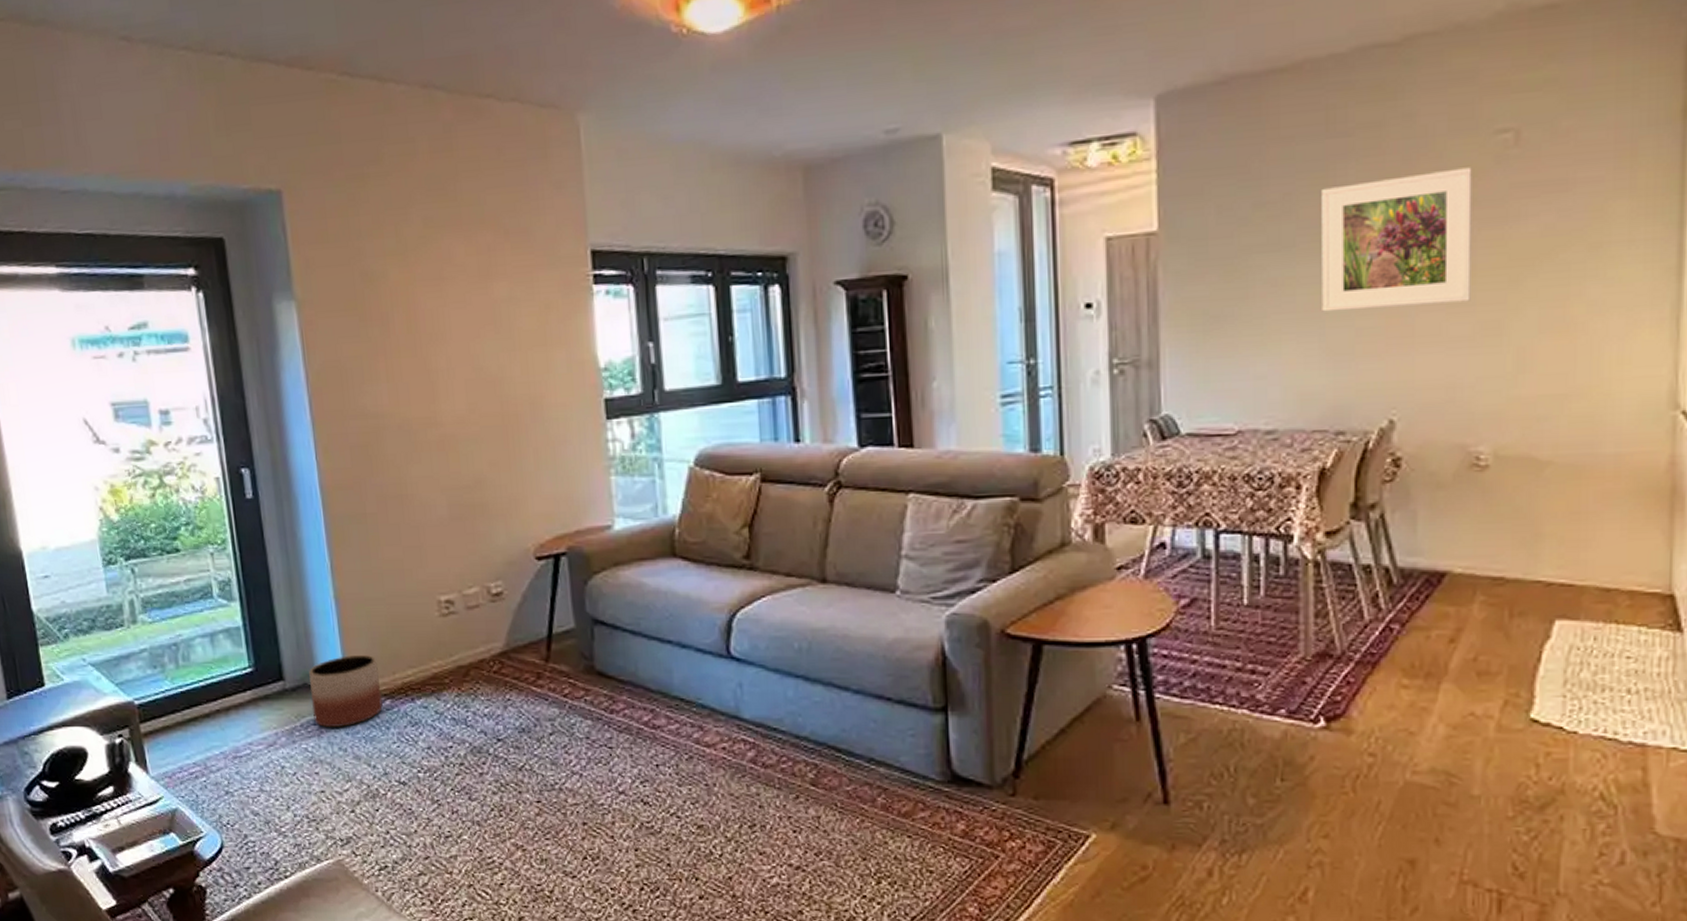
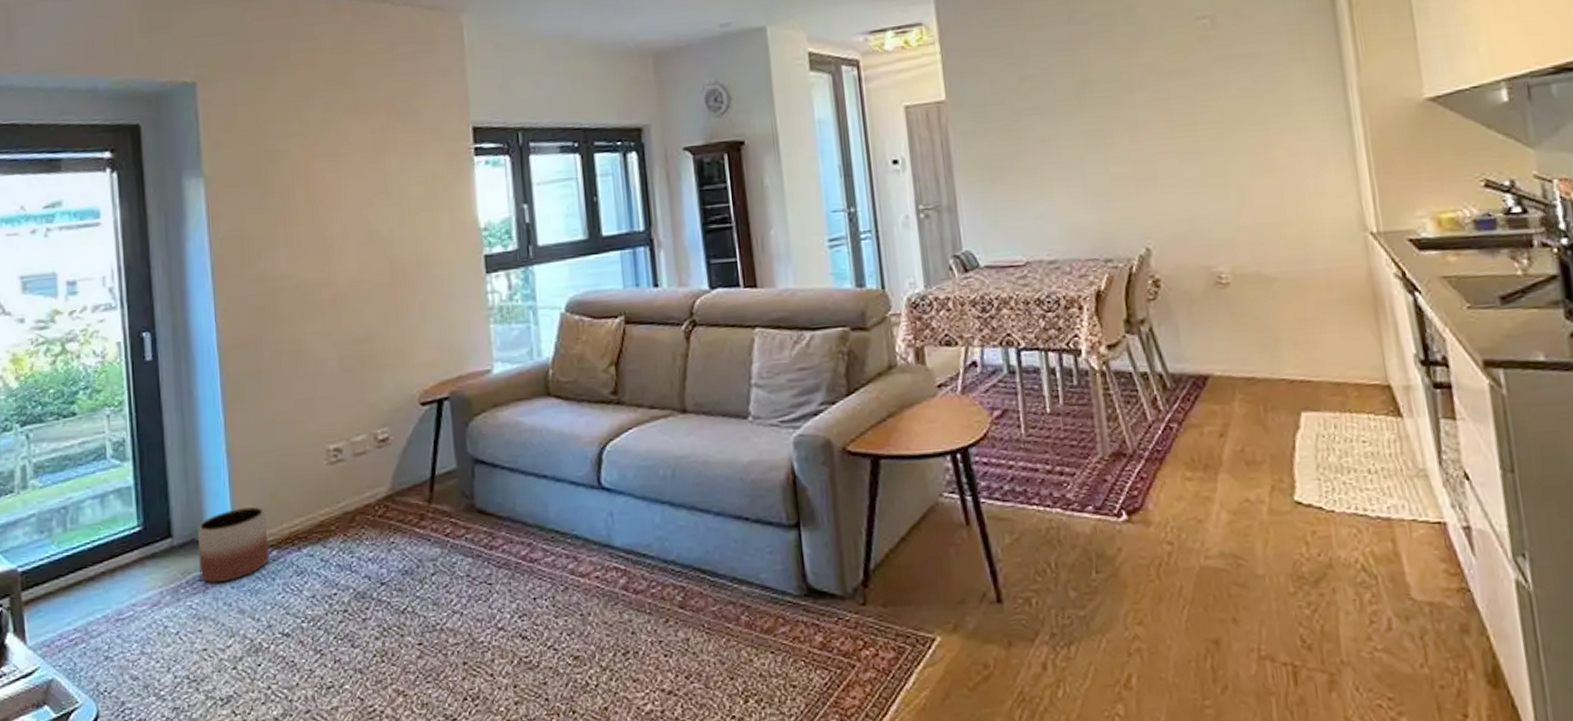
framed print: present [1322,167,1472,312] -> none [1070,45,1196,162]

